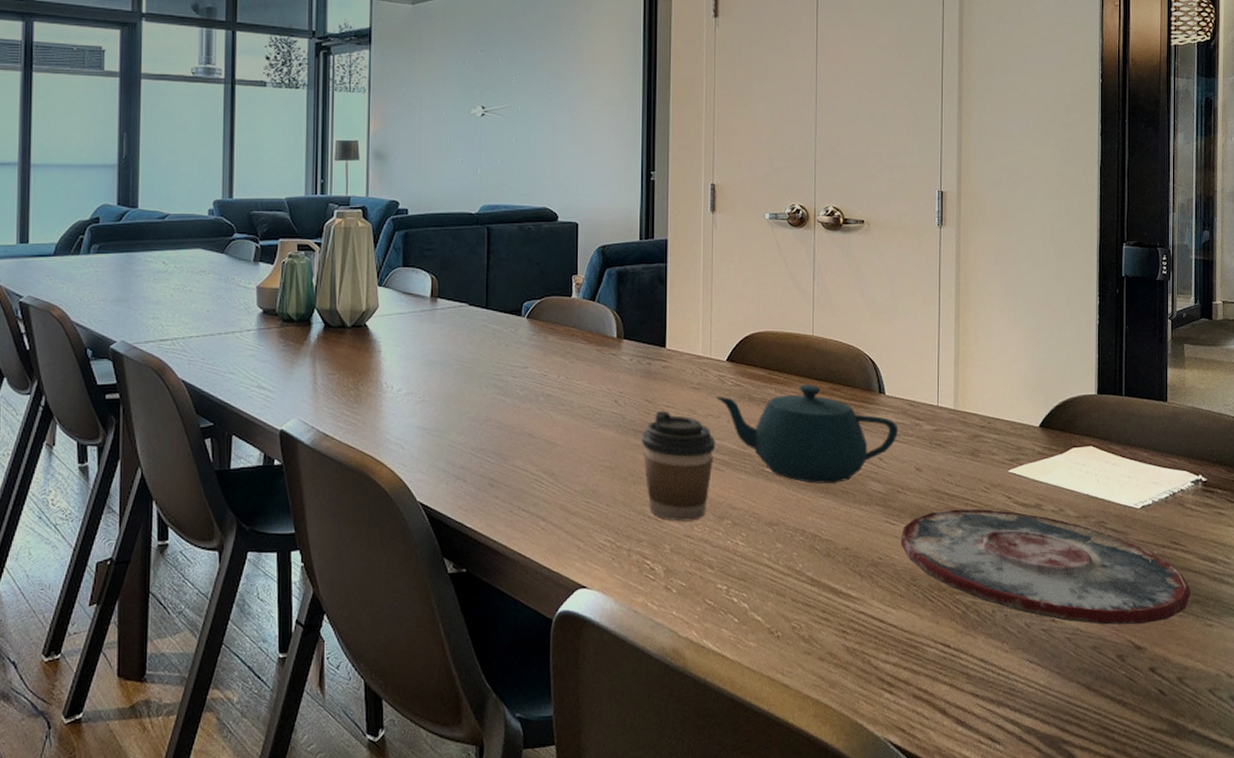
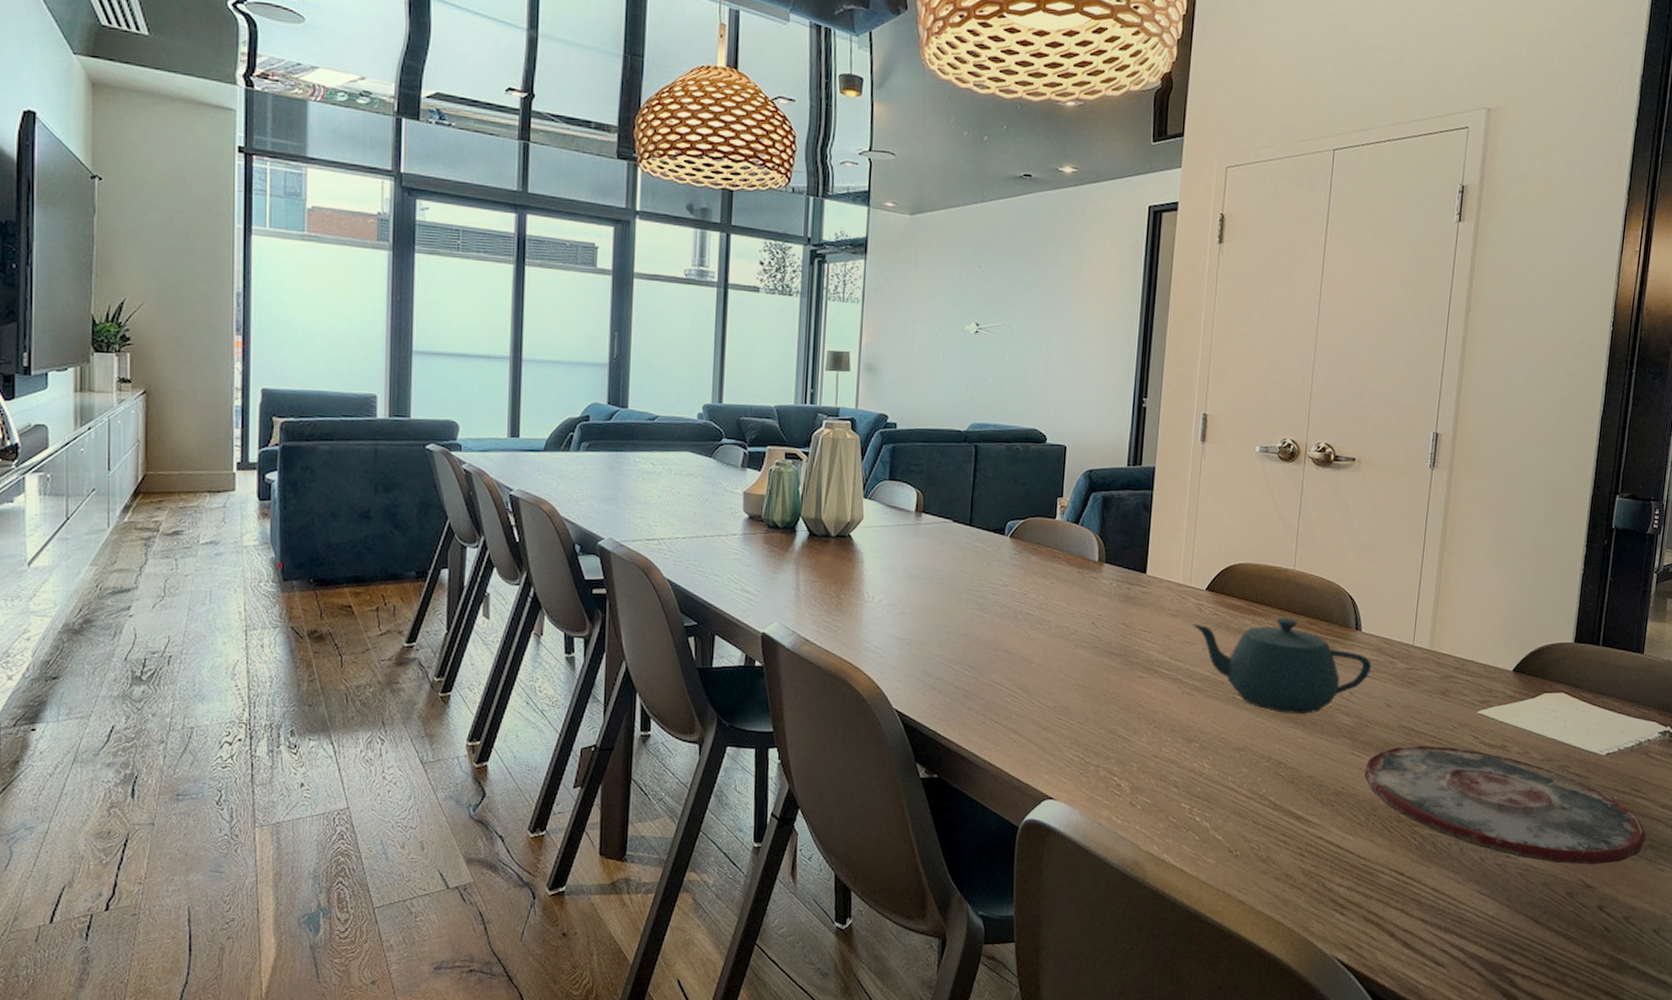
coffee cup: present [642,410,716,522] -> none [1116,634,1190,742]

